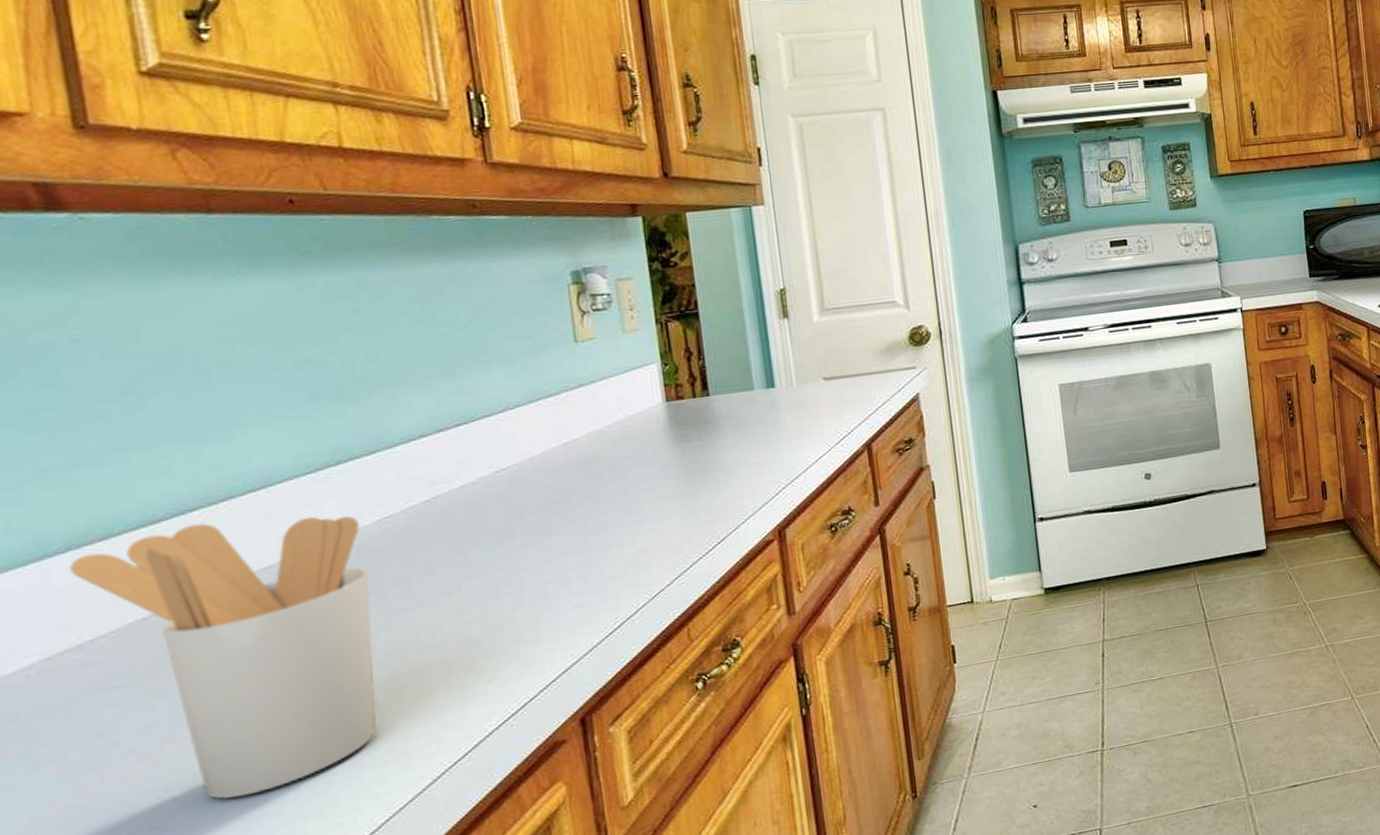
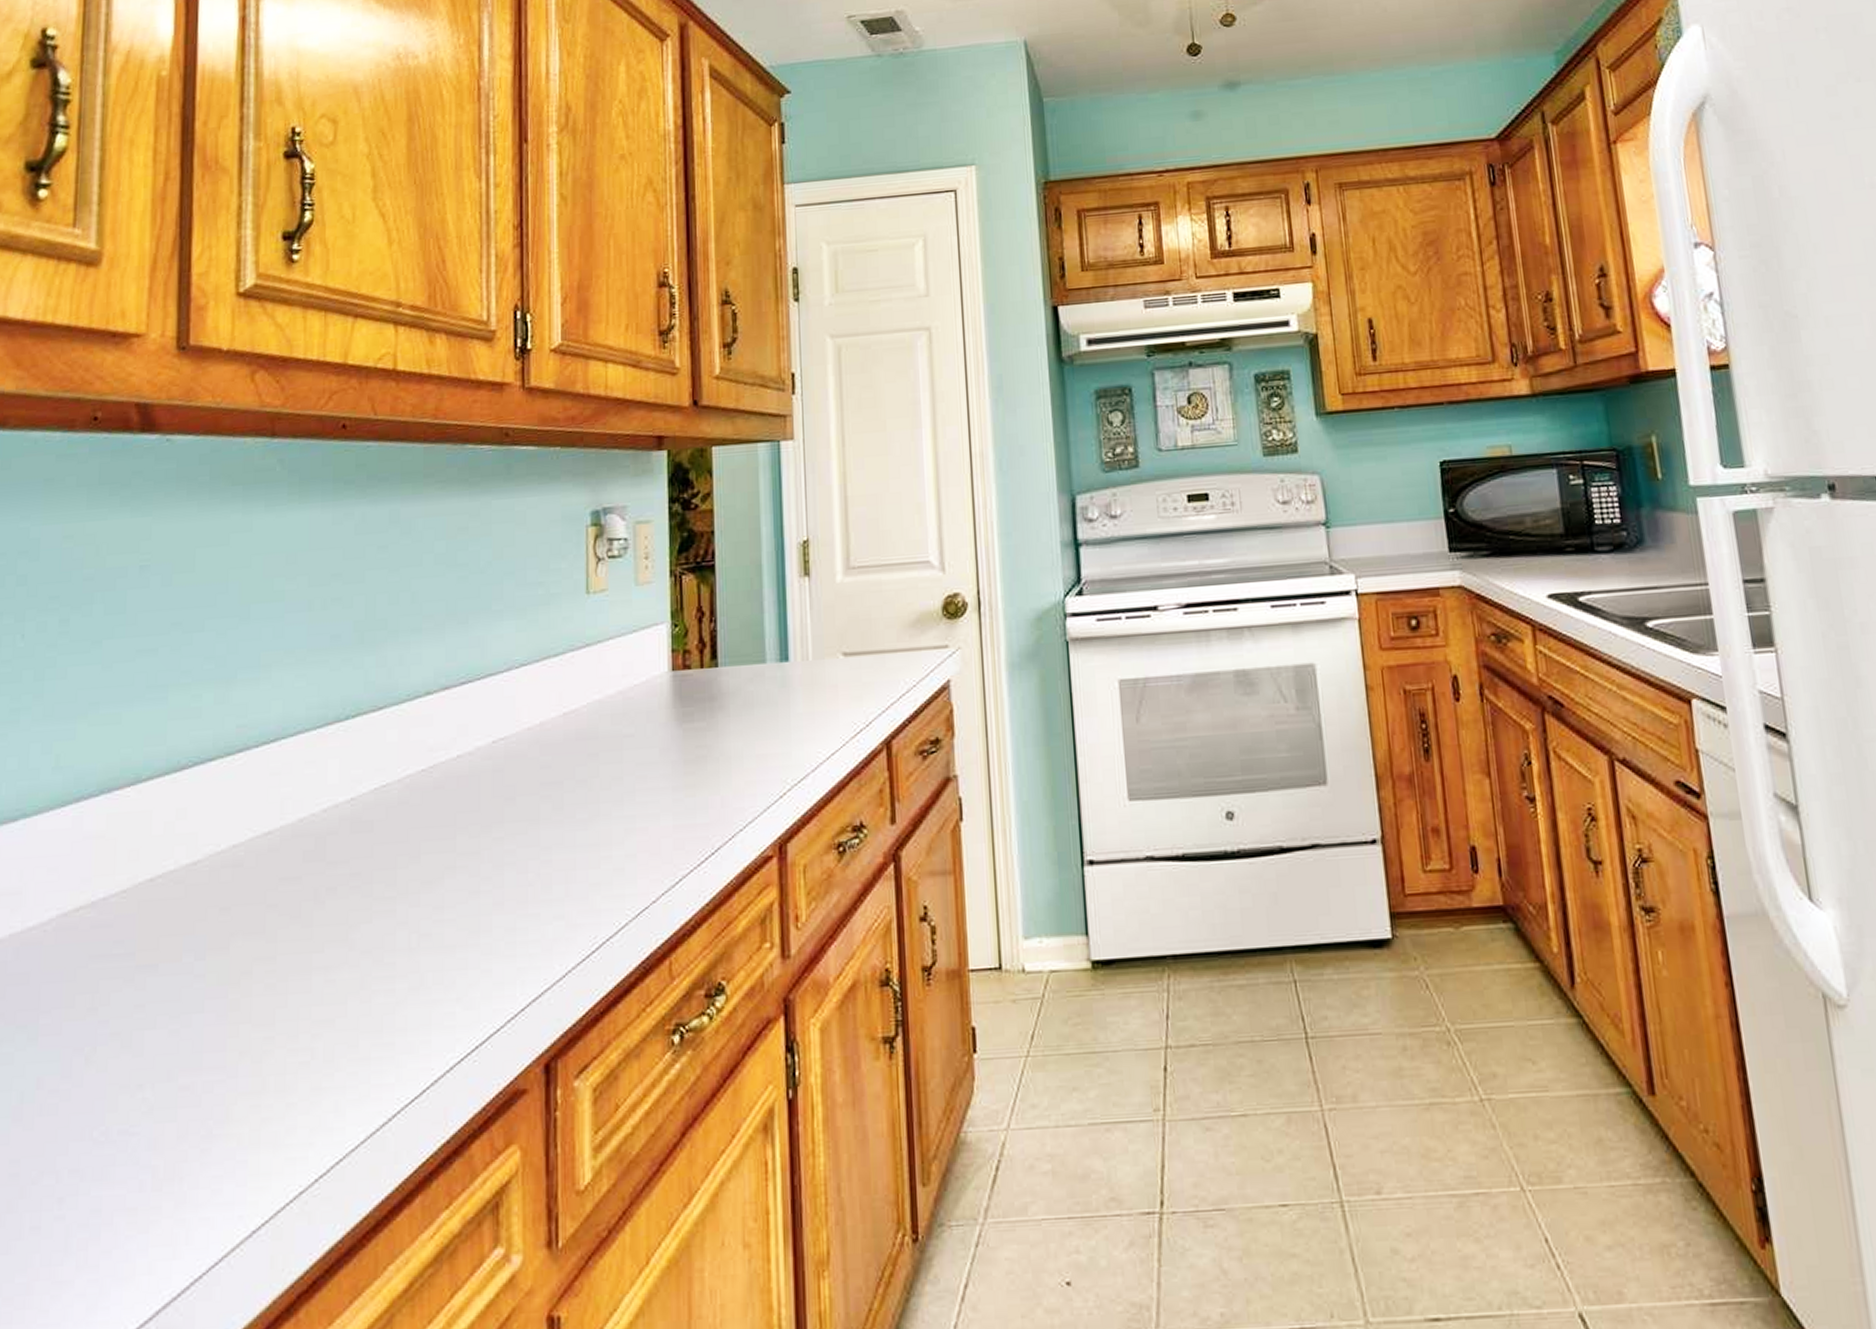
utensil holder: present [69,515,377,800] -> none [99,775,359,1108]

